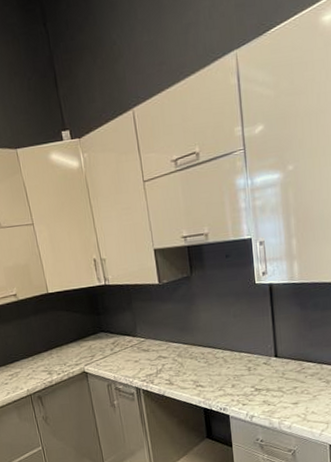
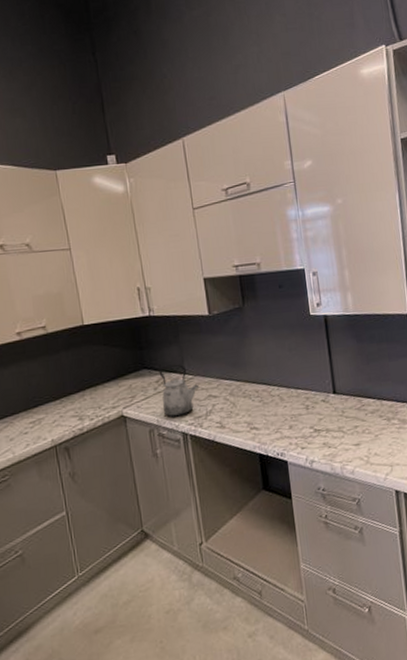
kettle: none [114,328,151,374] -> present [159,363,200,417]

